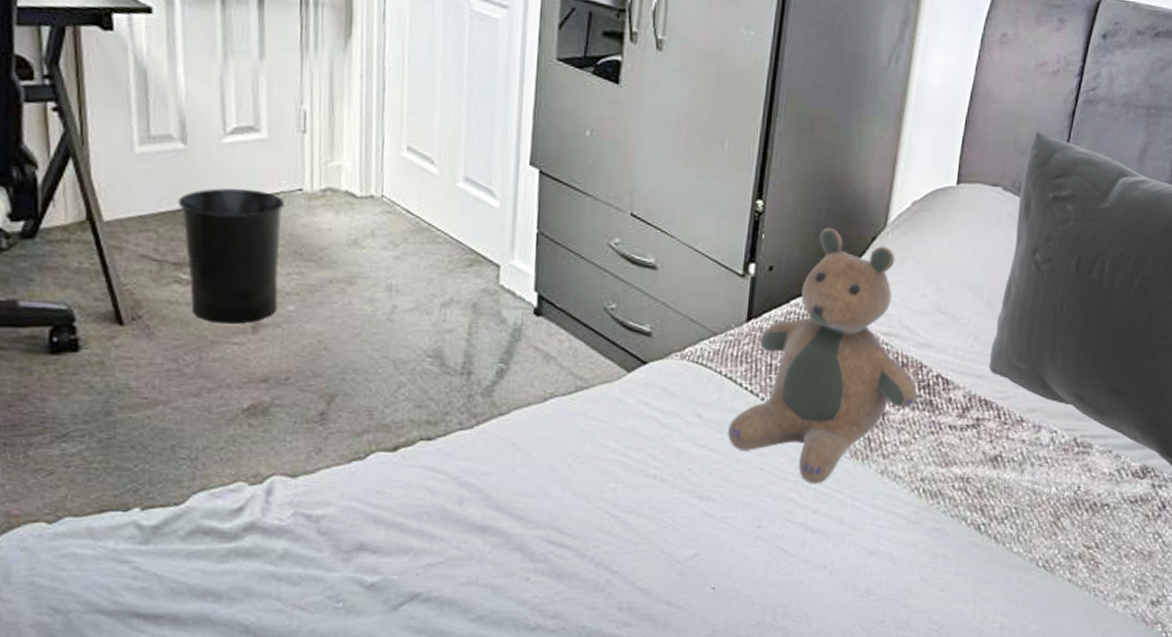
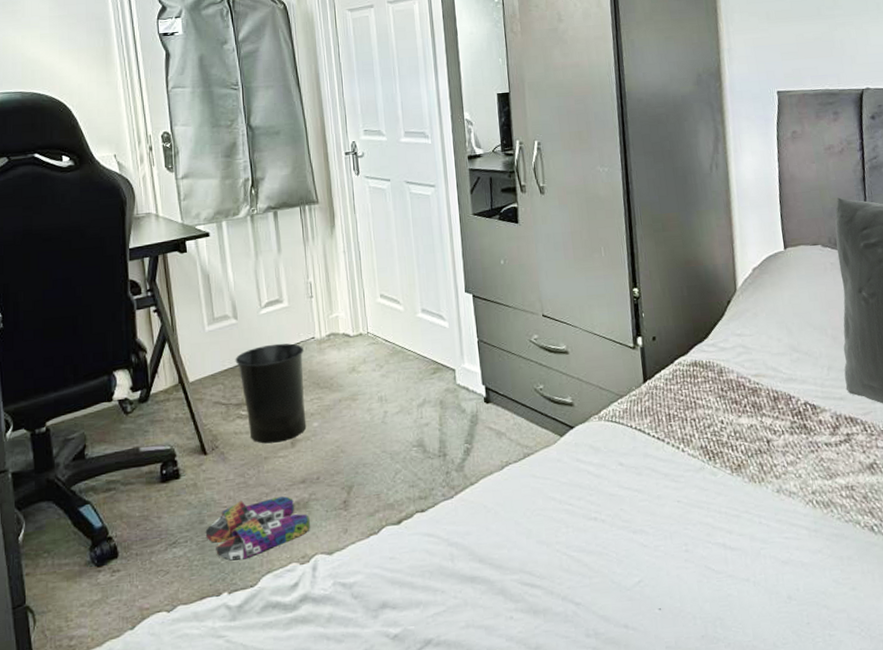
slippers: none [112,392,269,469] -> present [205,496,310,561]
teddy bear: present [728,227,917,484] -> none [646,299,793,509]

